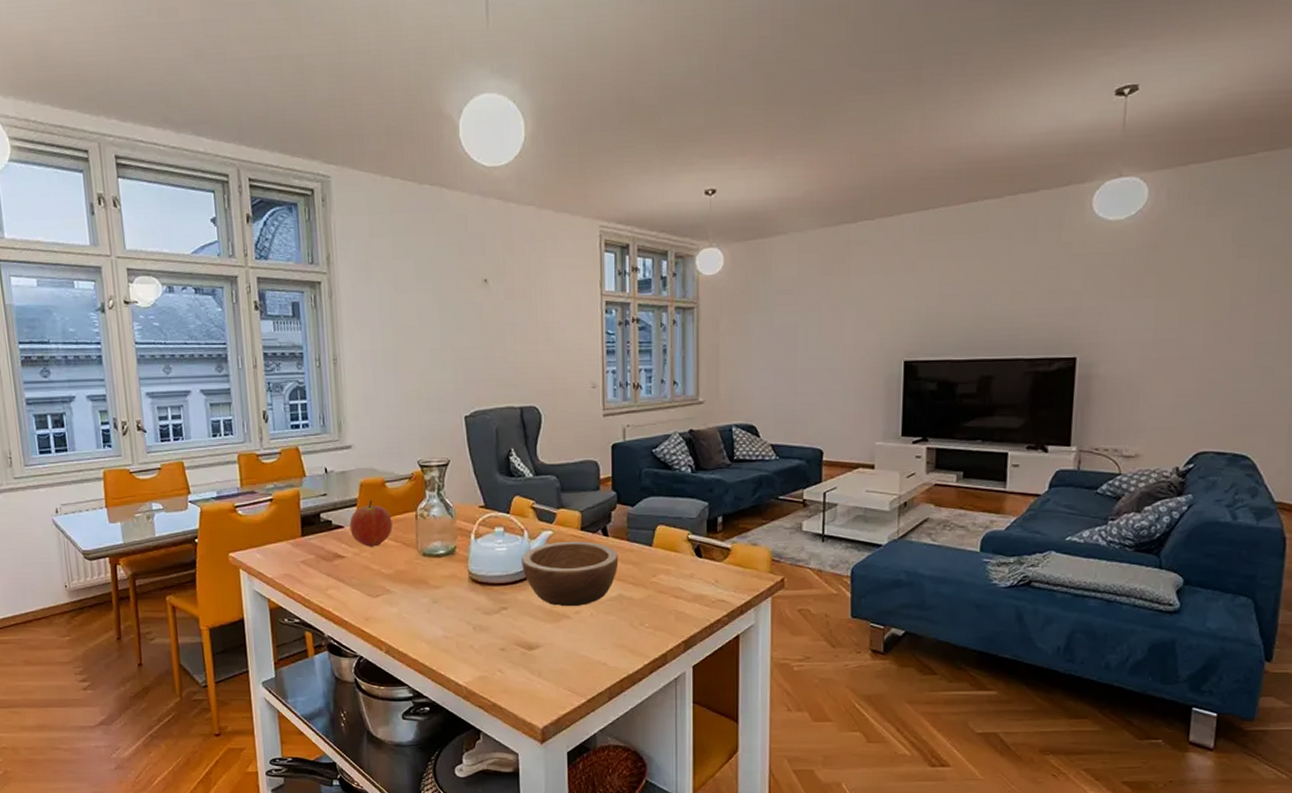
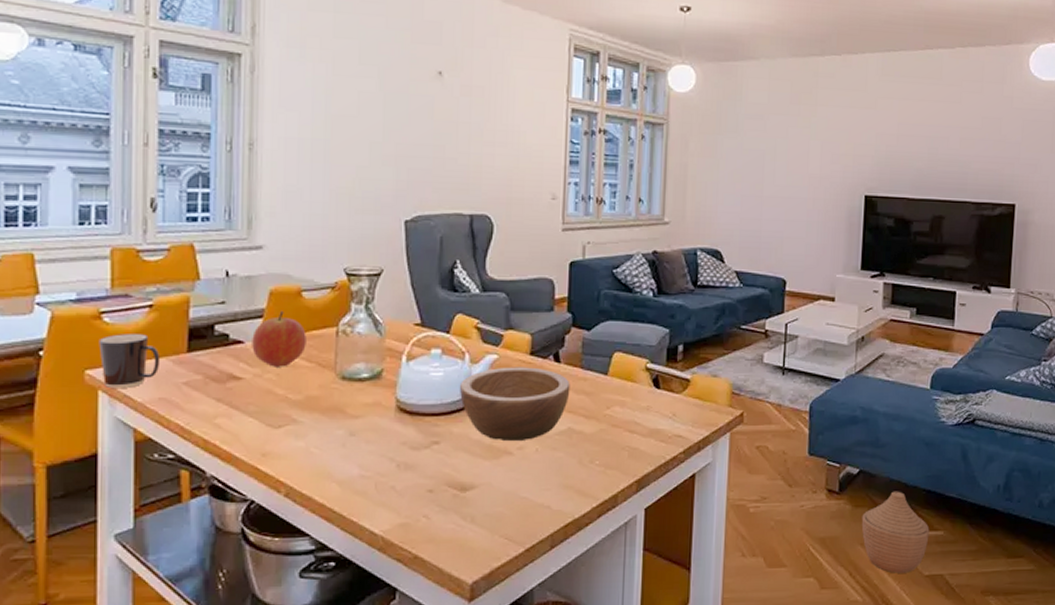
mug: none [236,523,283,568] -> present [98,334,161,389]
woven basket: none [908,652,982,730] -> present [861,491,930,573]

